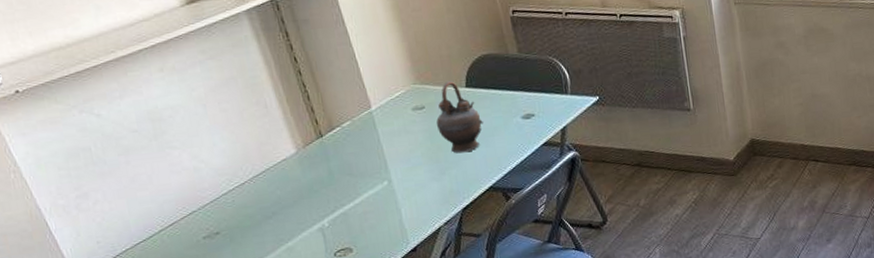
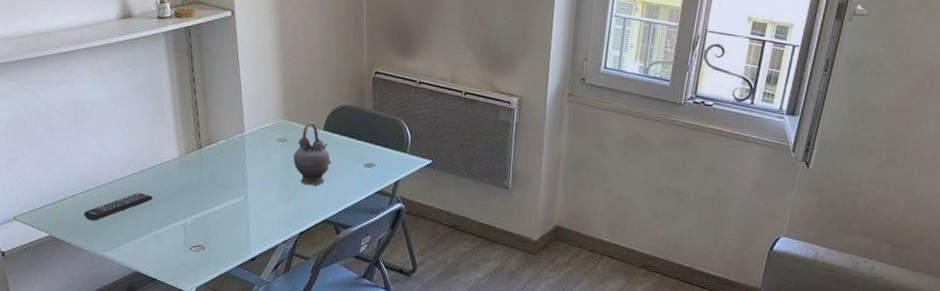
remote control: none [190,203,275,249] -> present [83,193,153,221]

